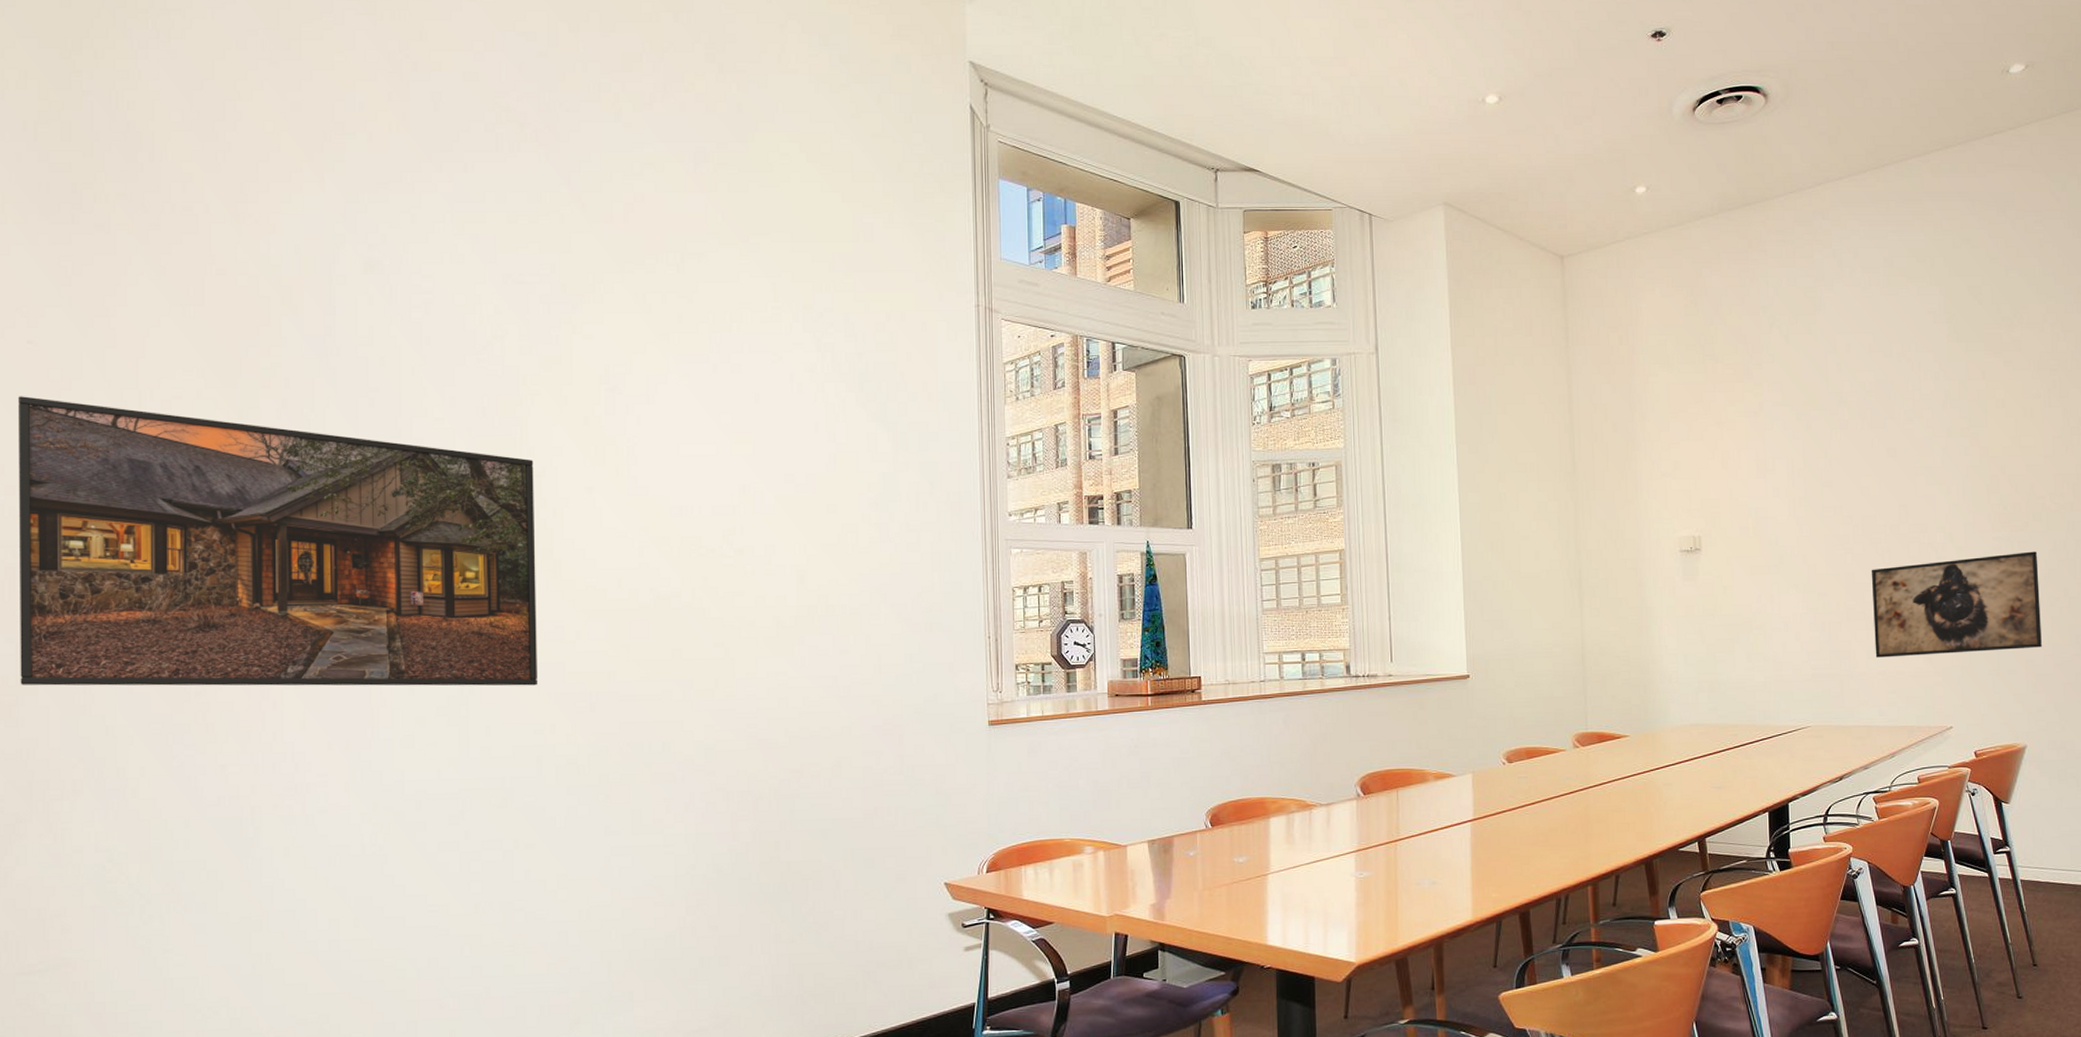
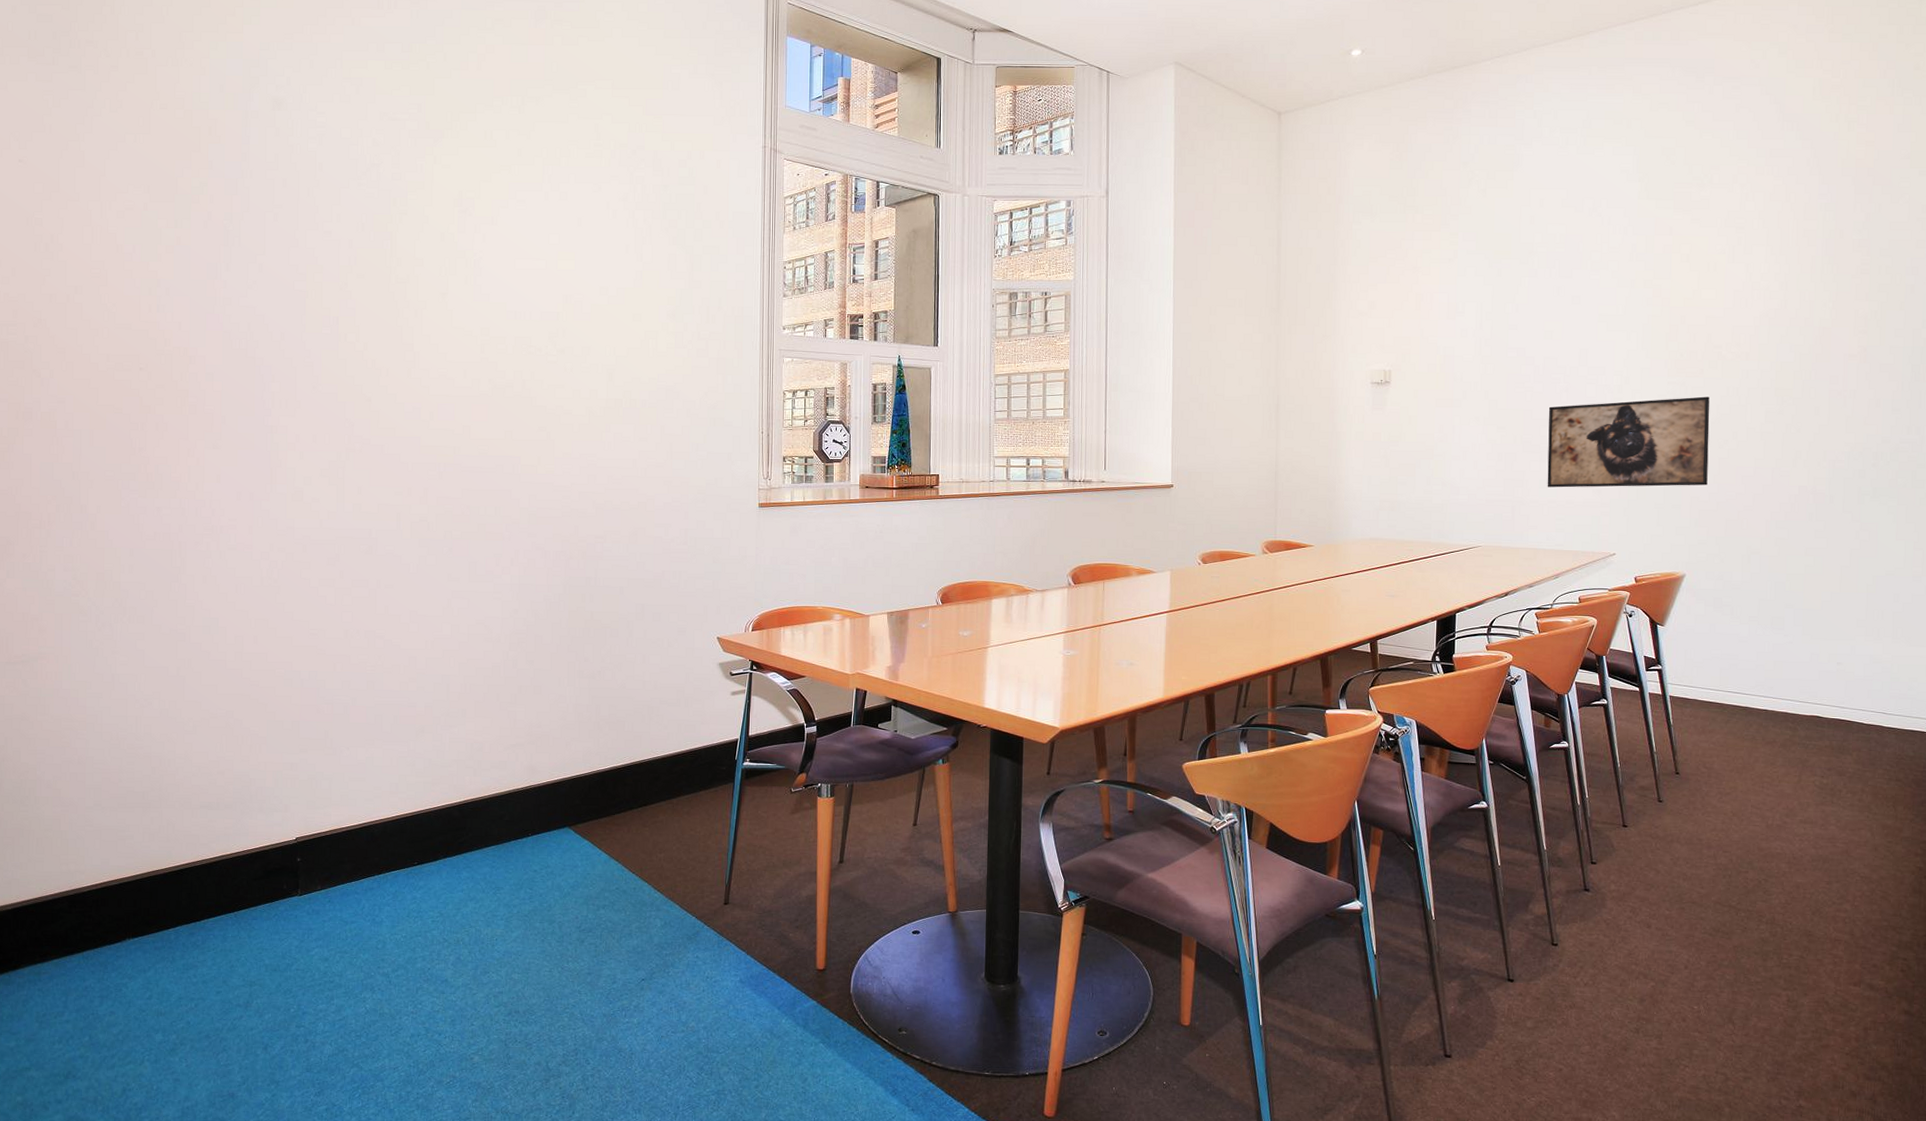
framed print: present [18,396,537,686] -> none [11,204,400,455]

